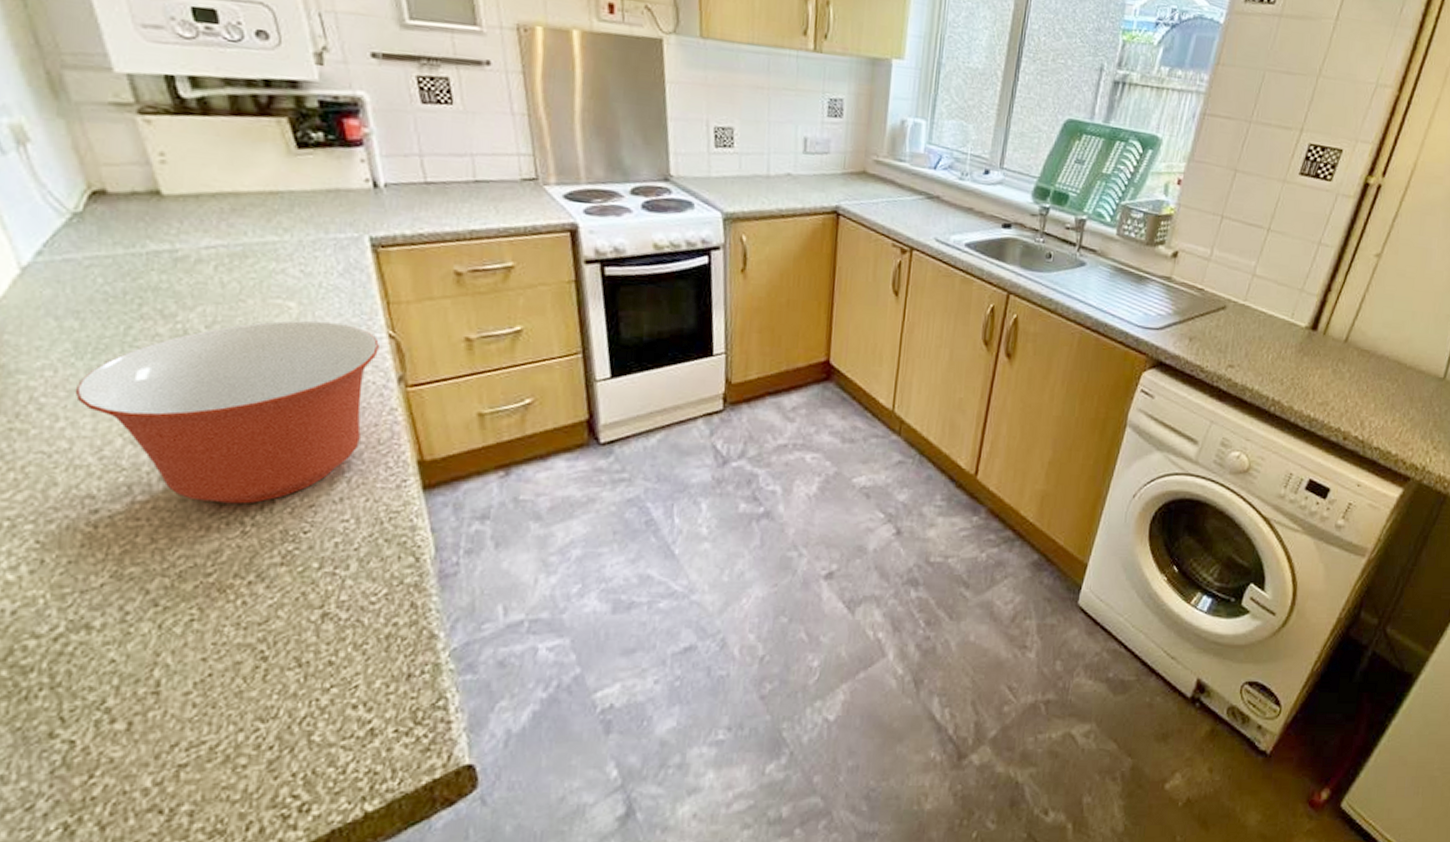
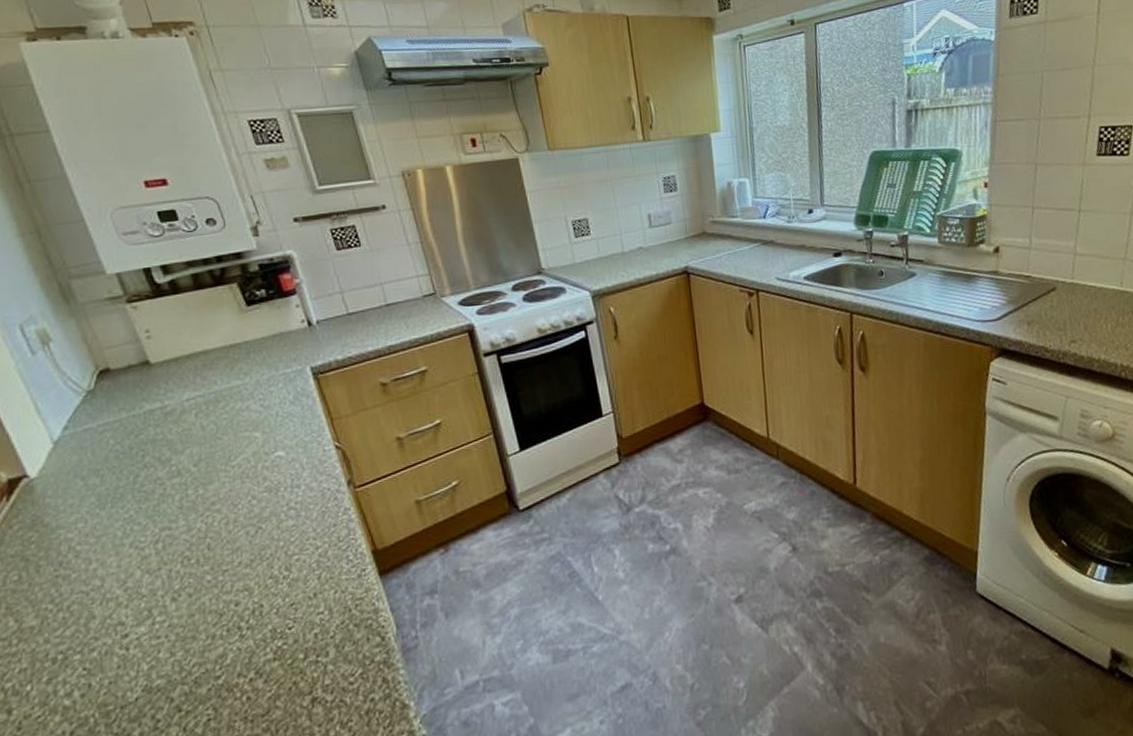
mixing bowl: present [74,320,379,504] -> none [101,443,329,614]

